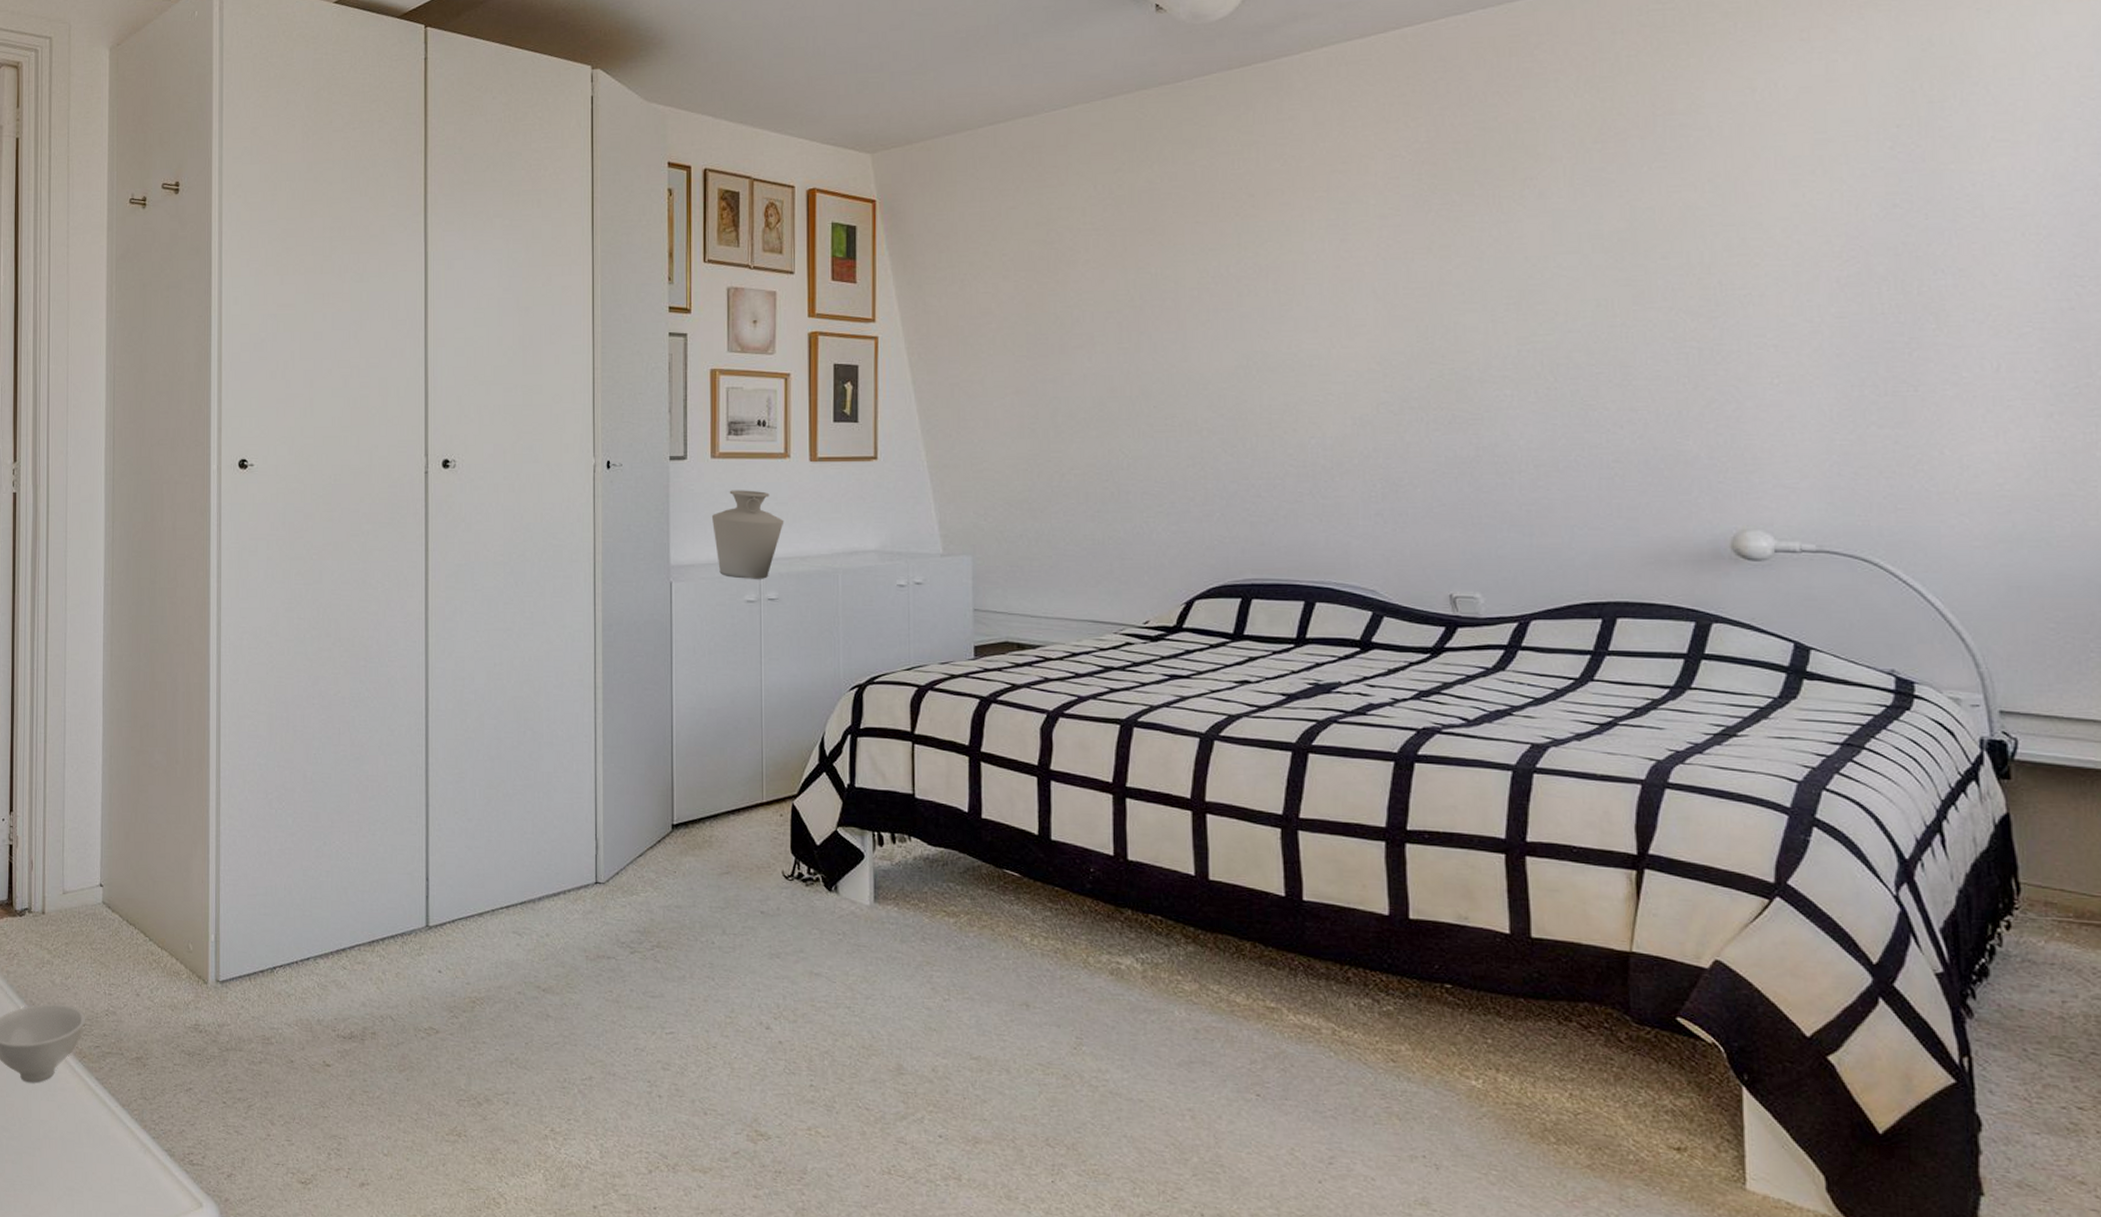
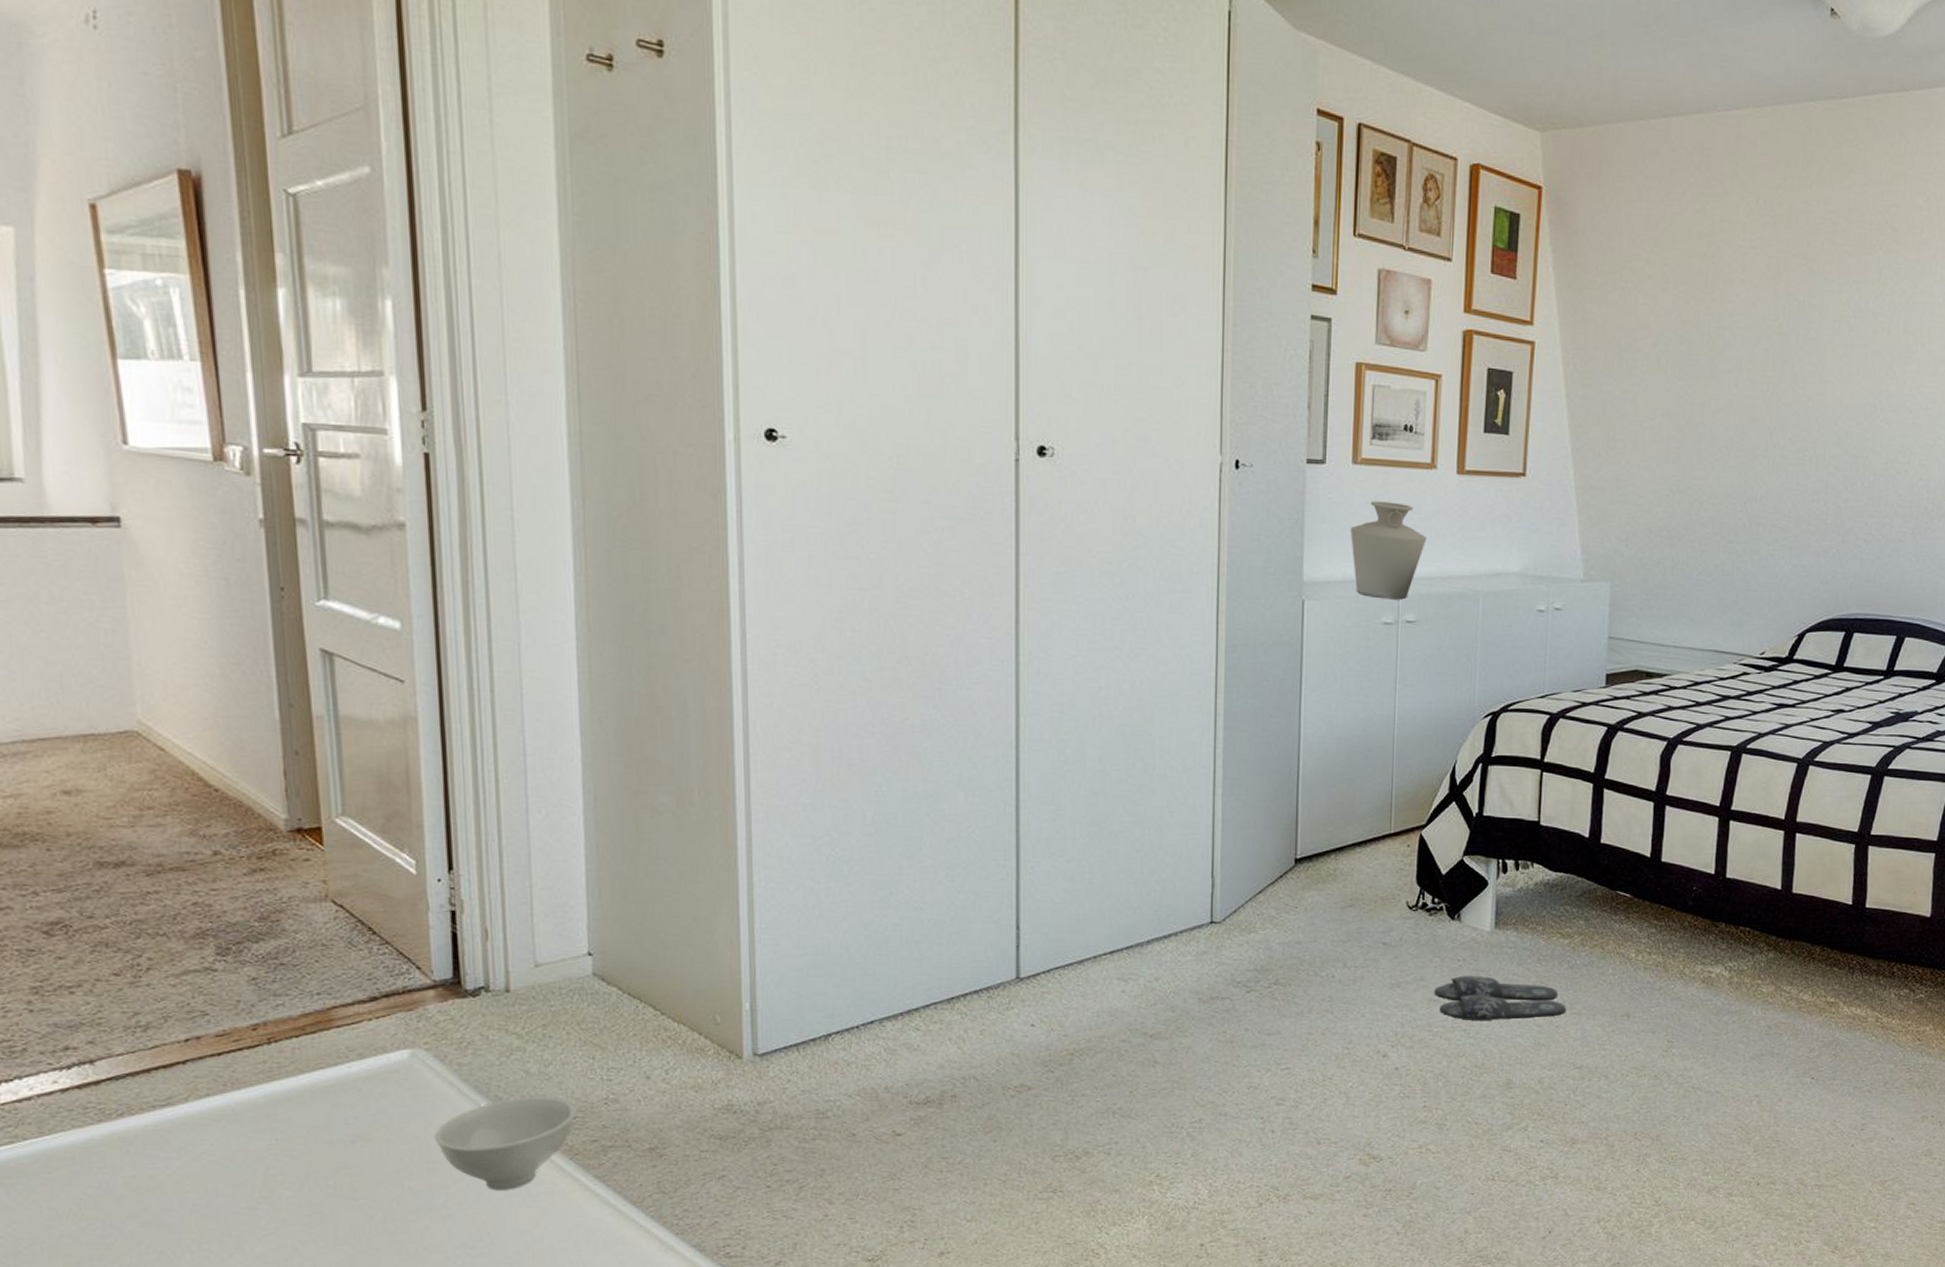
slippers: none [814,949,958,1000] -> present [1434,975,1567,1020]

